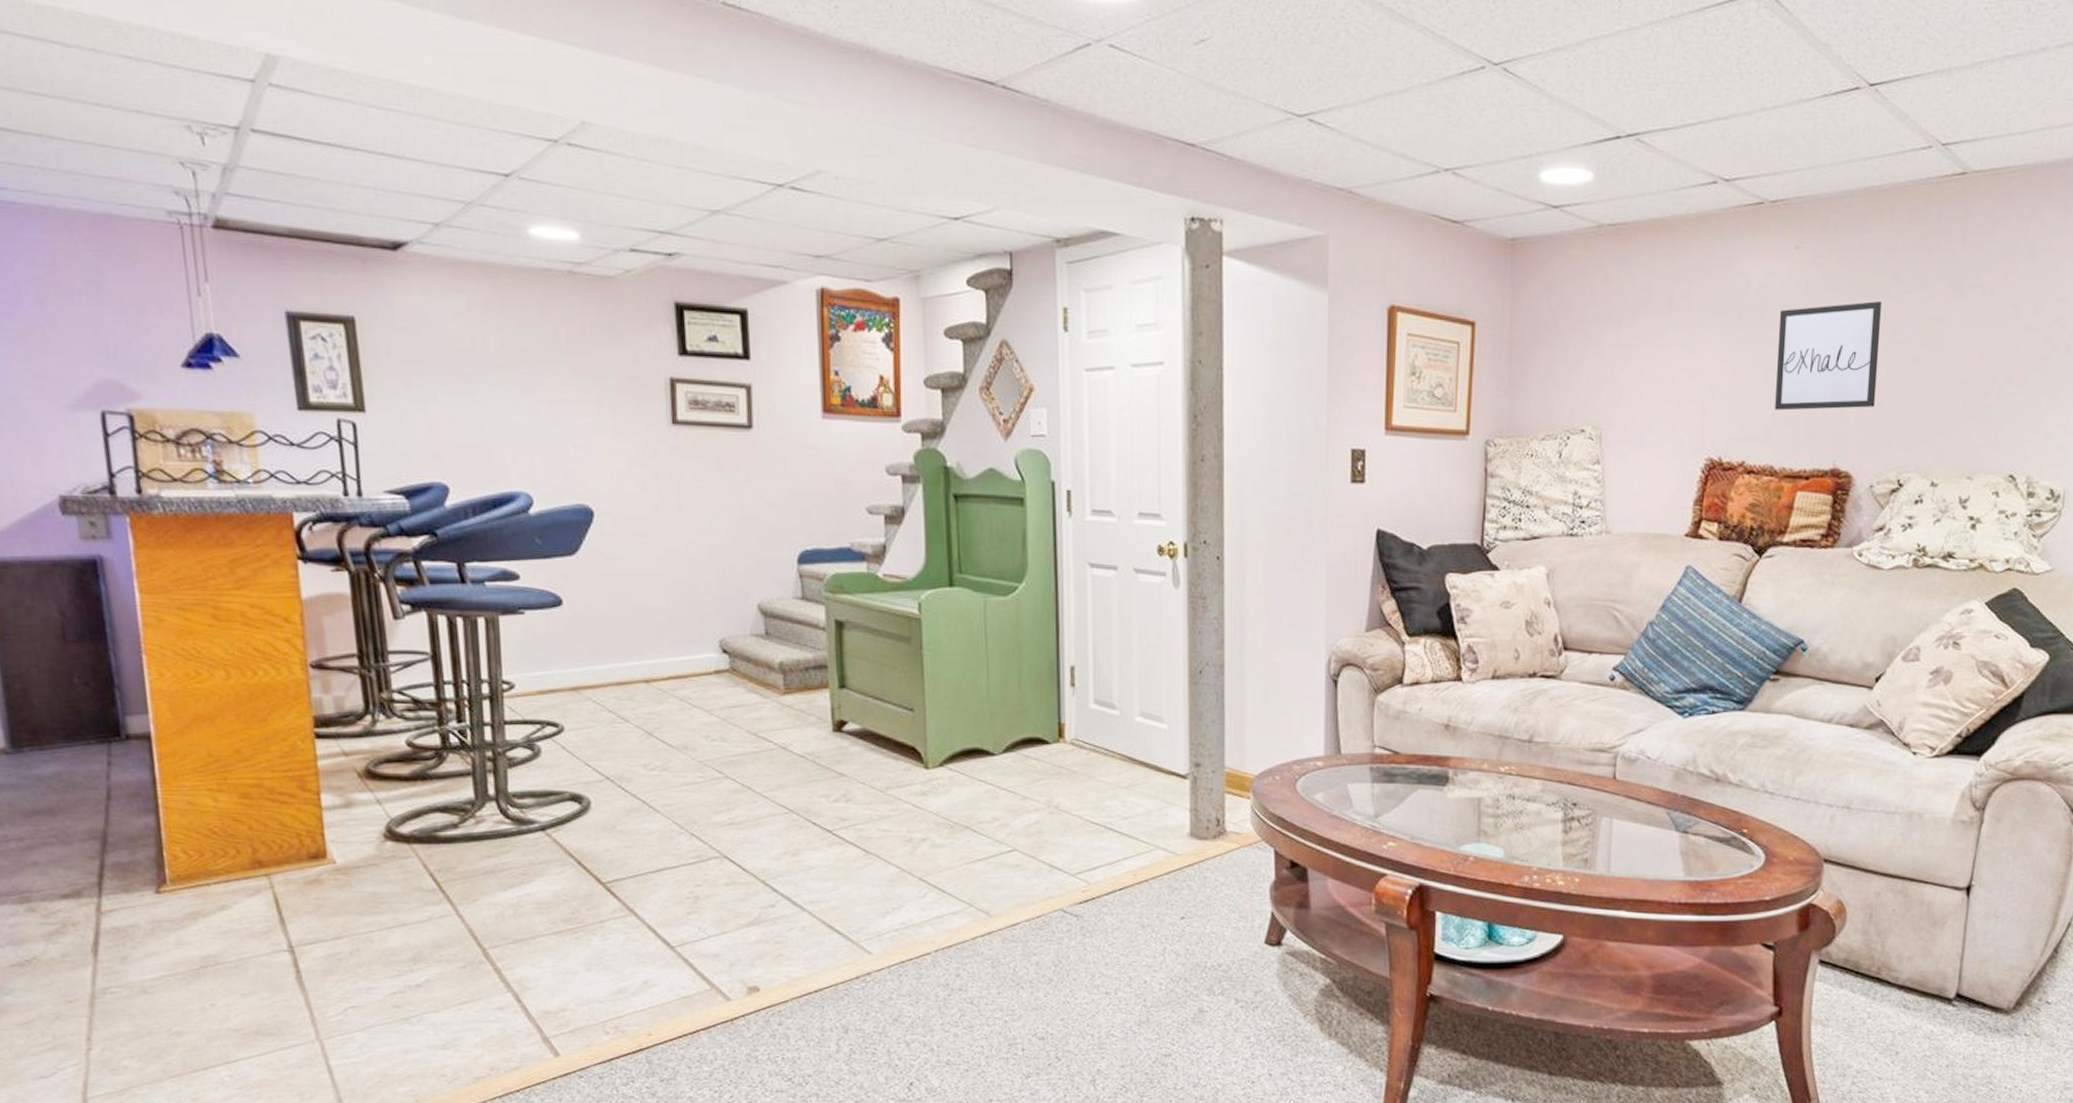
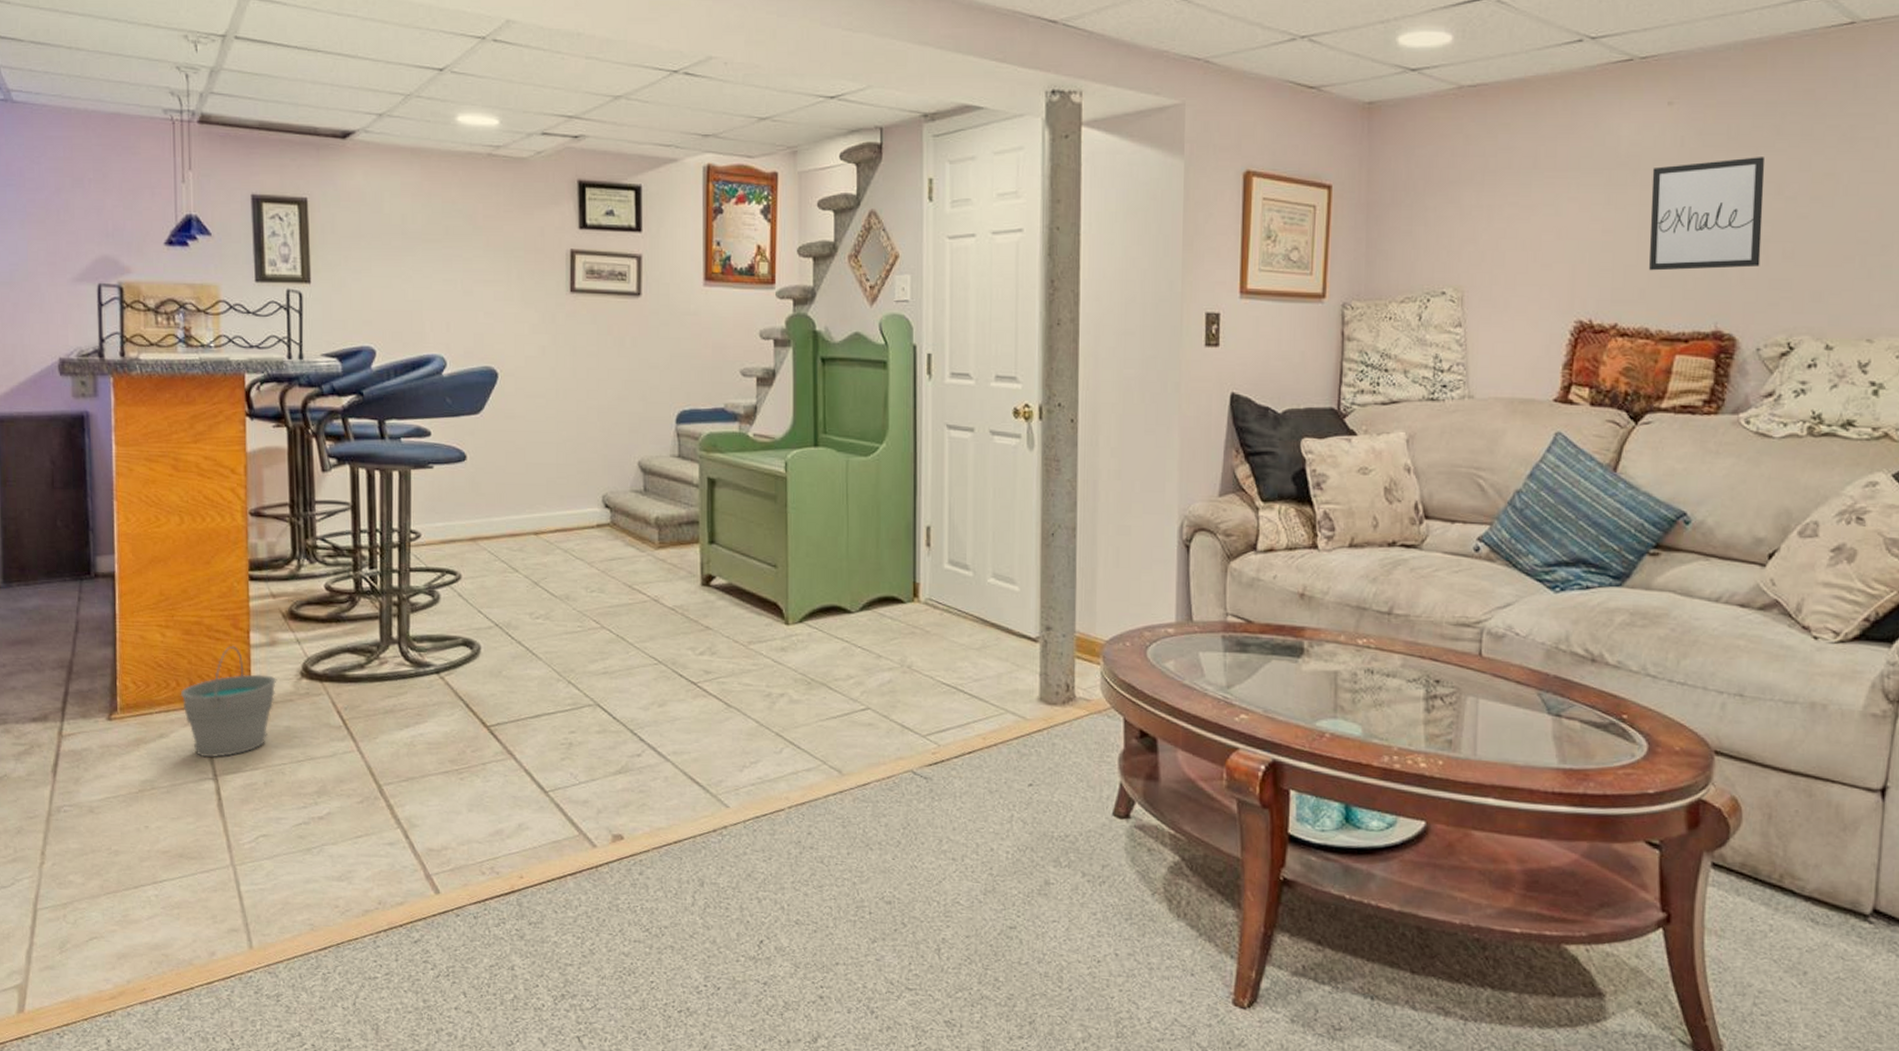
bucket: none [241,808,357,928] -> present [180,645,277,757]

